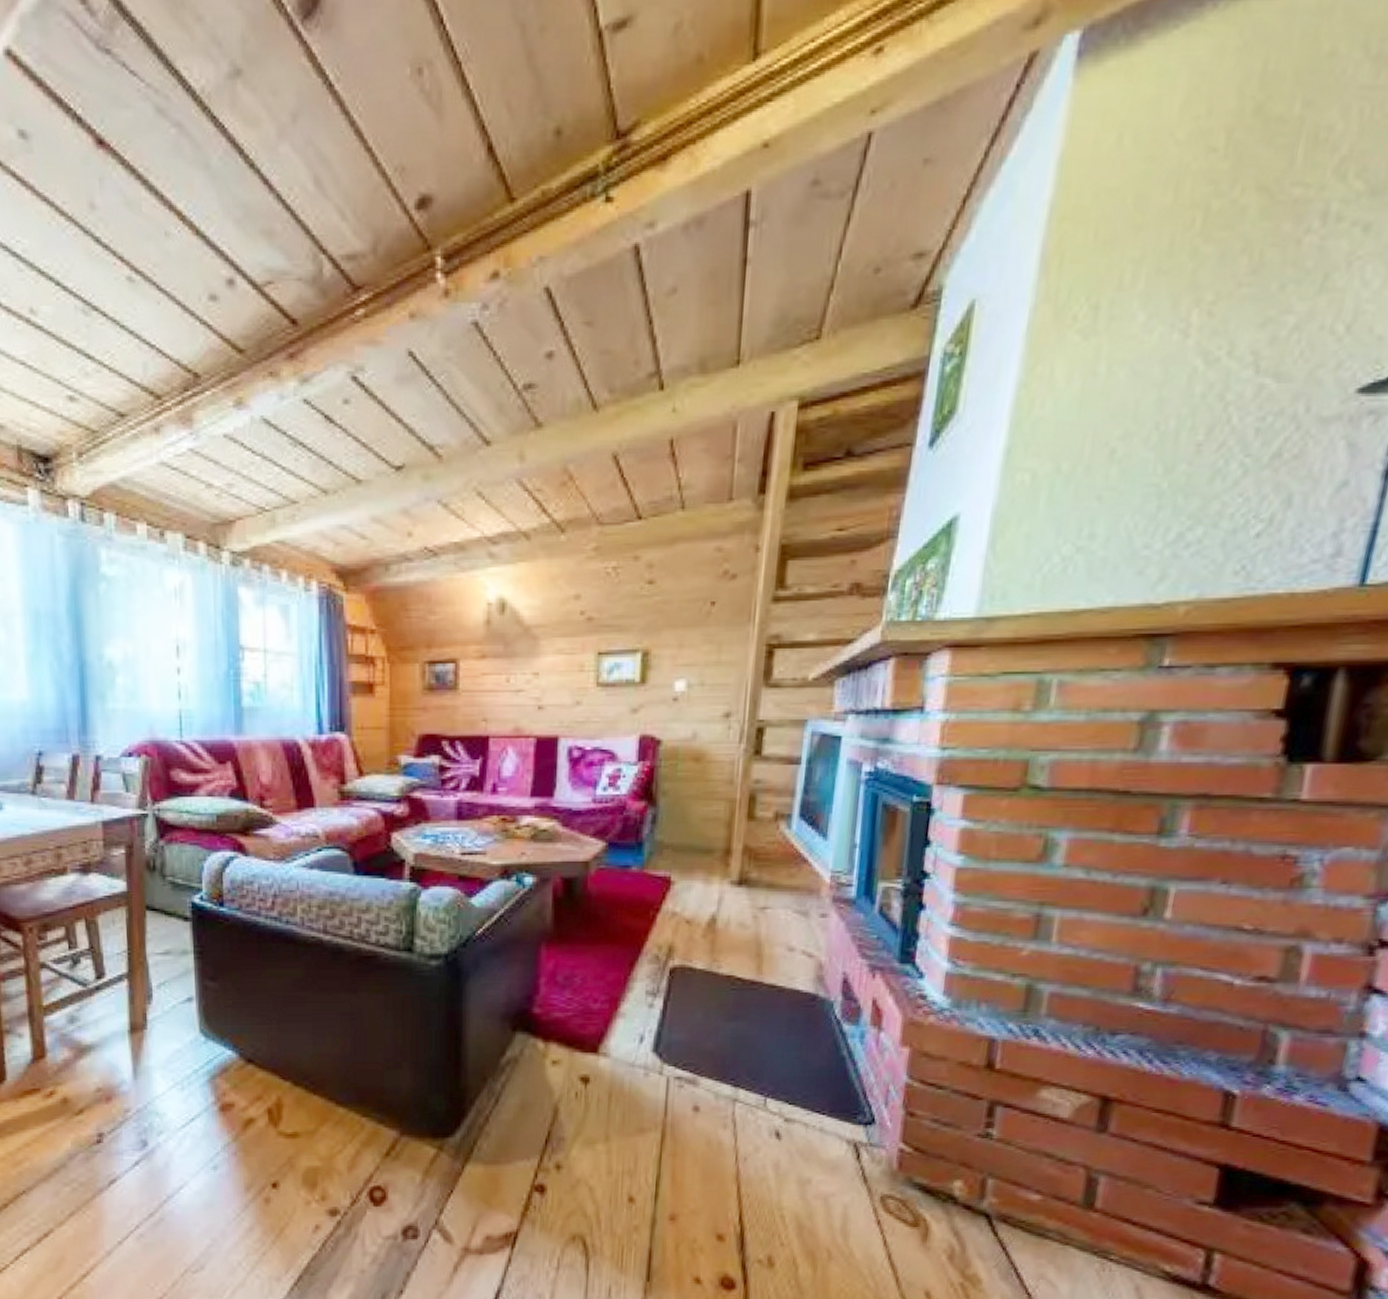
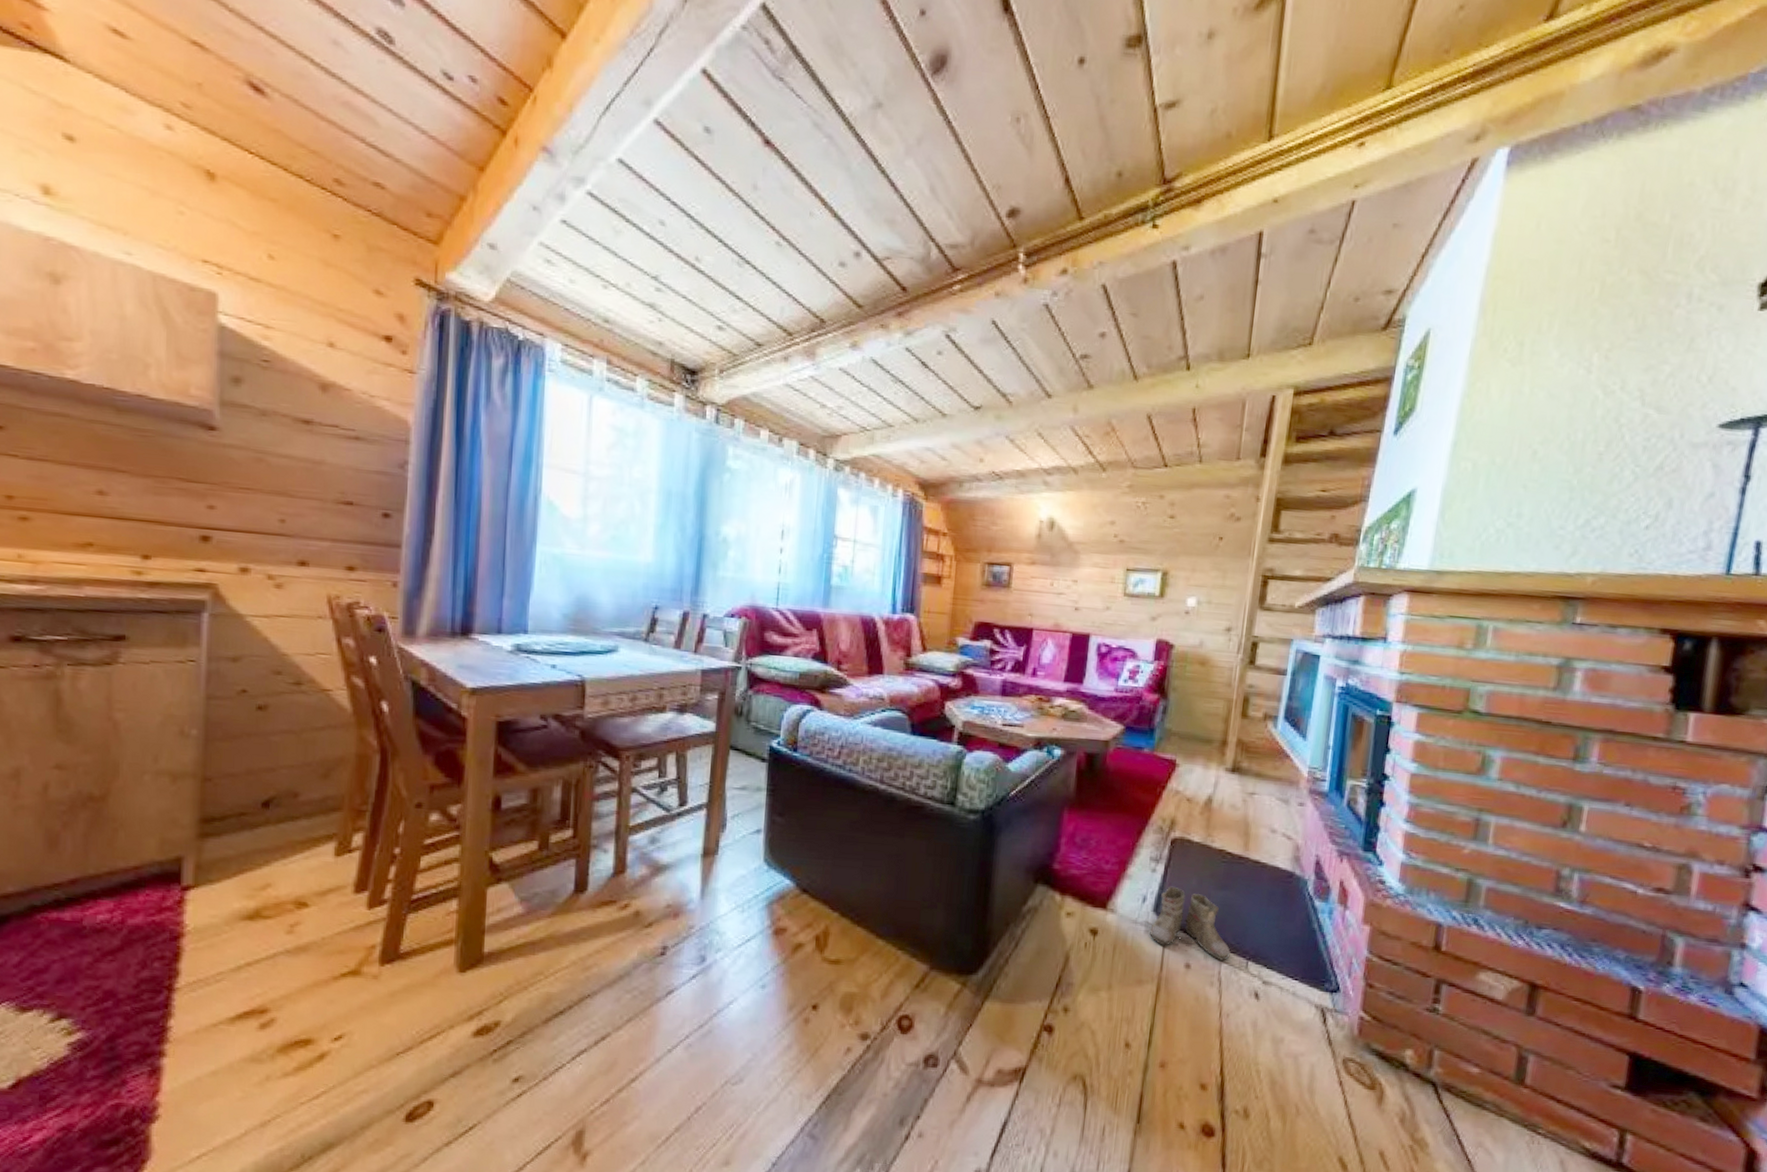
boots: none [642,1021,745,1100] -> present [1144,886,1230,961]

